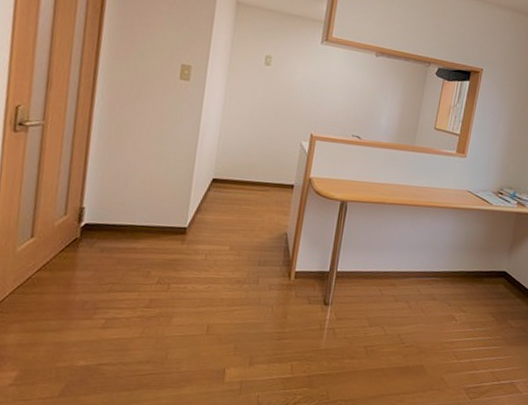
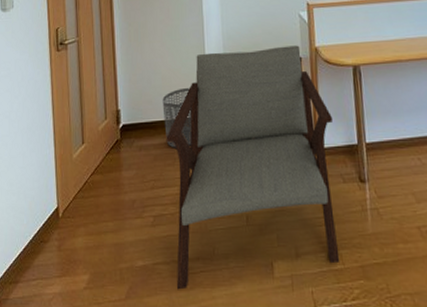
lounge chair: none [120,164,312,390] -> present [166,45,340,290]
waste bin: none [134,195,171,255] -> present [162,88,192,148]

